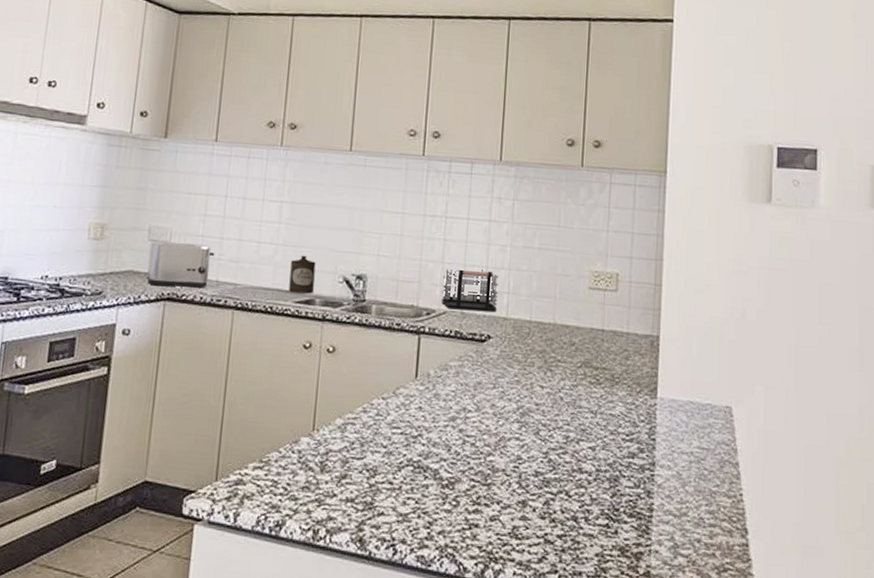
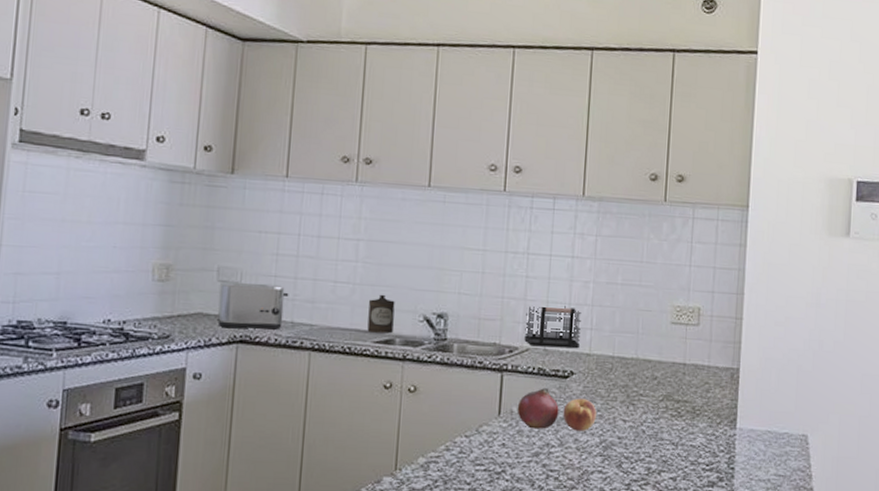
fruit: none [434,351,476,394] -> present [517,388,559,429]
fruit: none [479,362,514,397] -> present [562,398,596,431]

